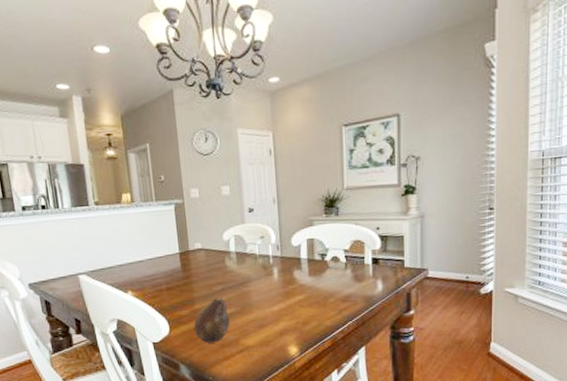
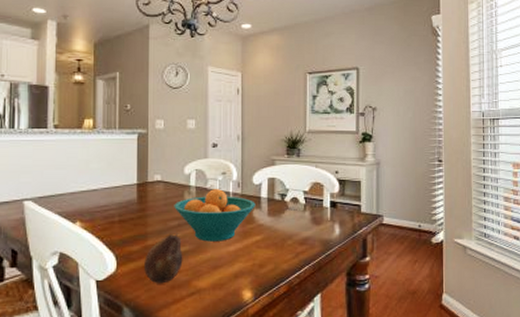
fruit bowl: none [216,253,296,304] -> present [174,189,256,242]

